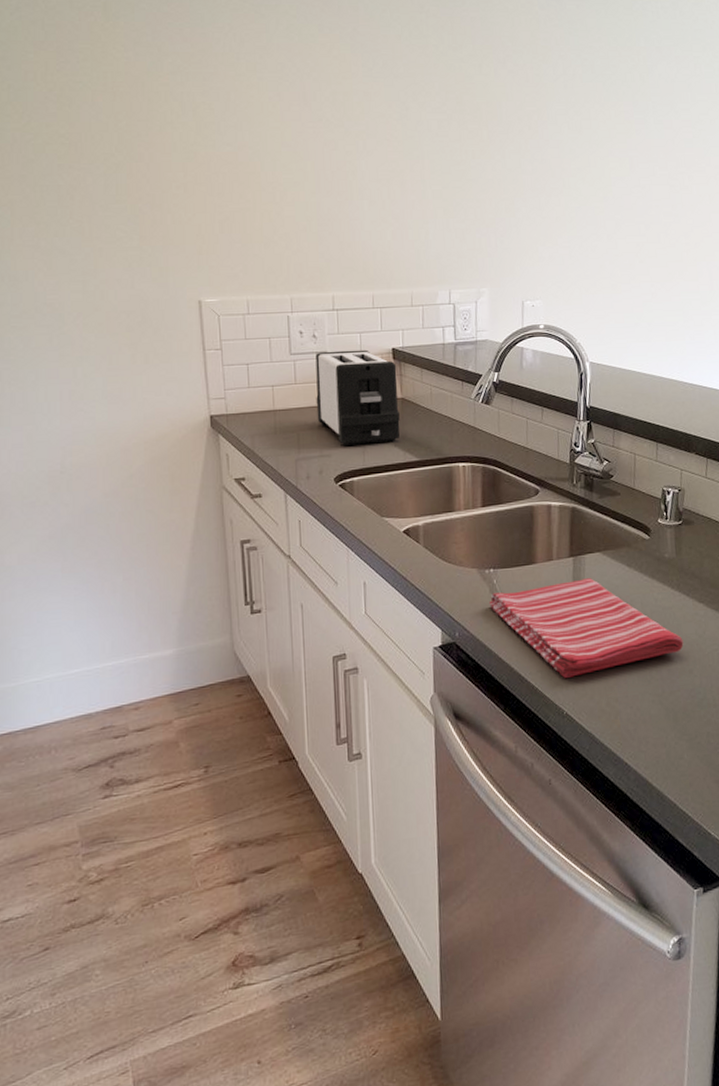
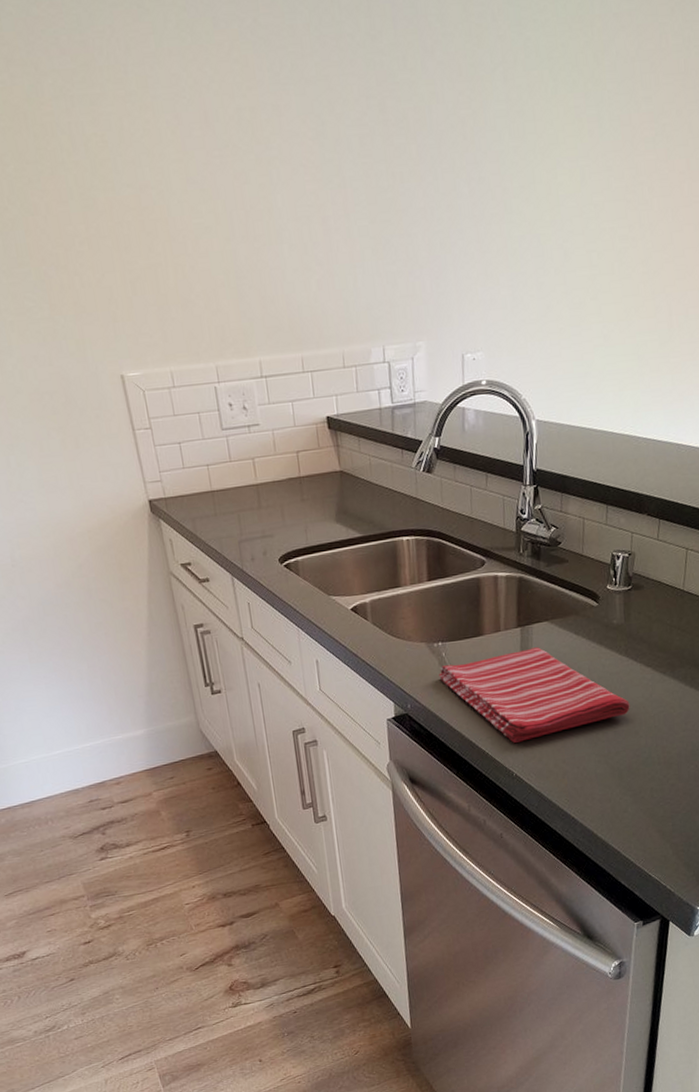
toaster: present [315,349,400,446] -> none [248,420,341,525]

